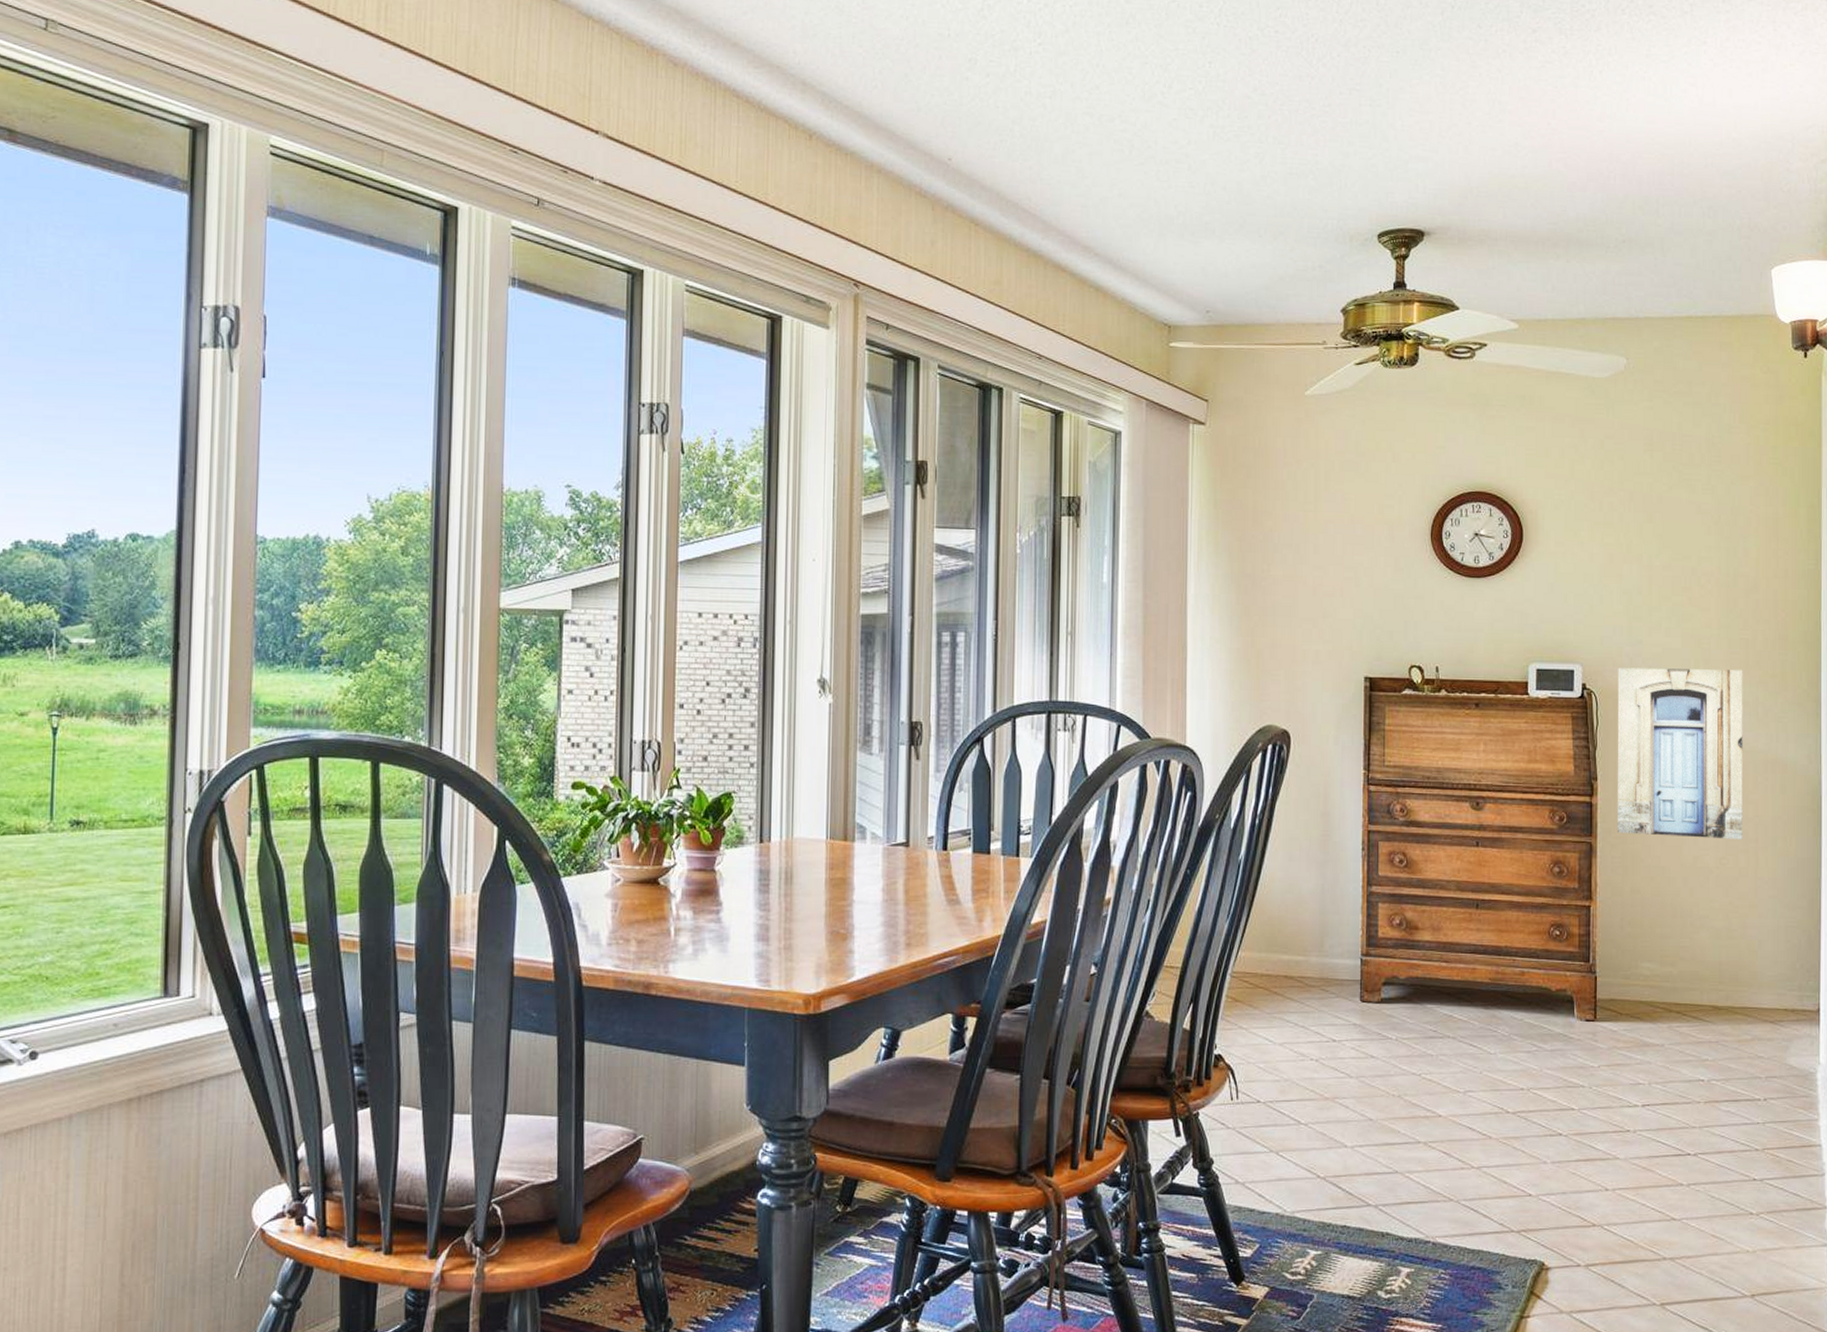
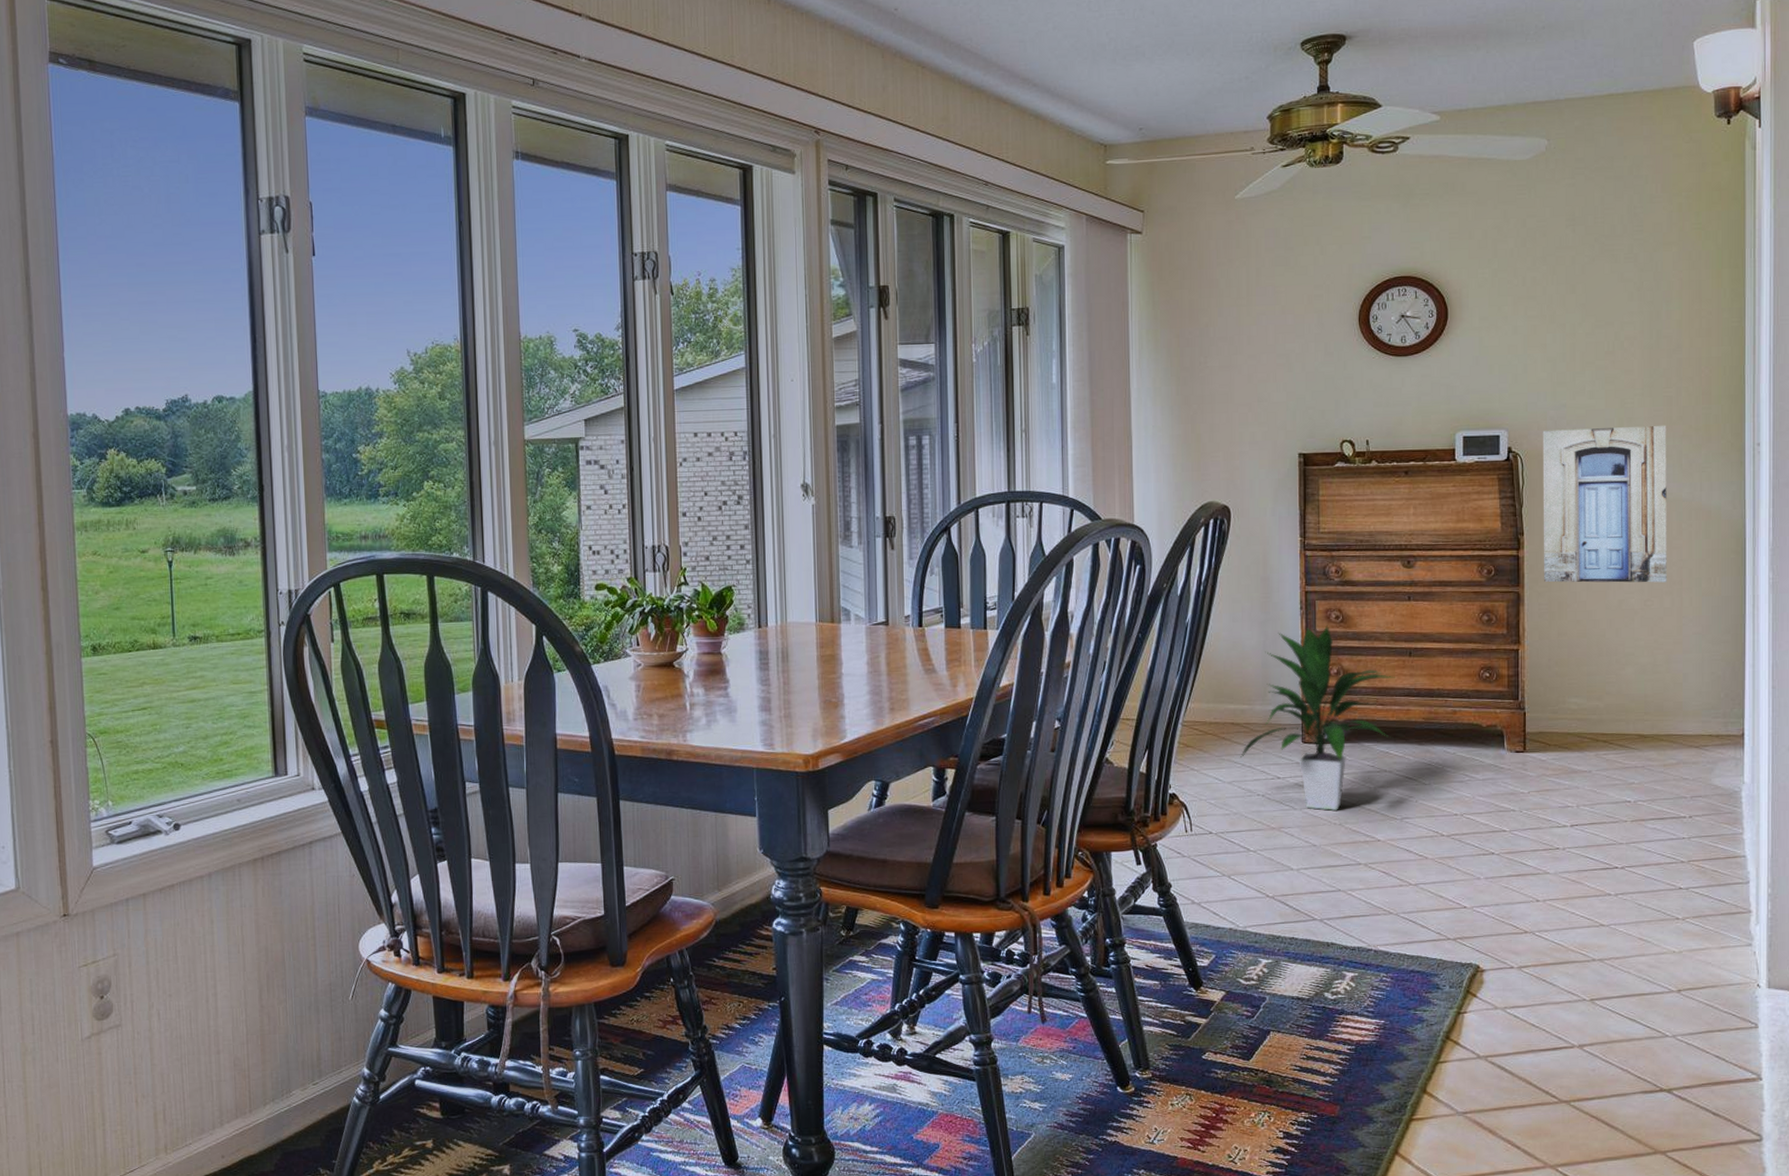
indoor plant: none [1293,869,1462,1081] -> present [1240,625,1396,812]

